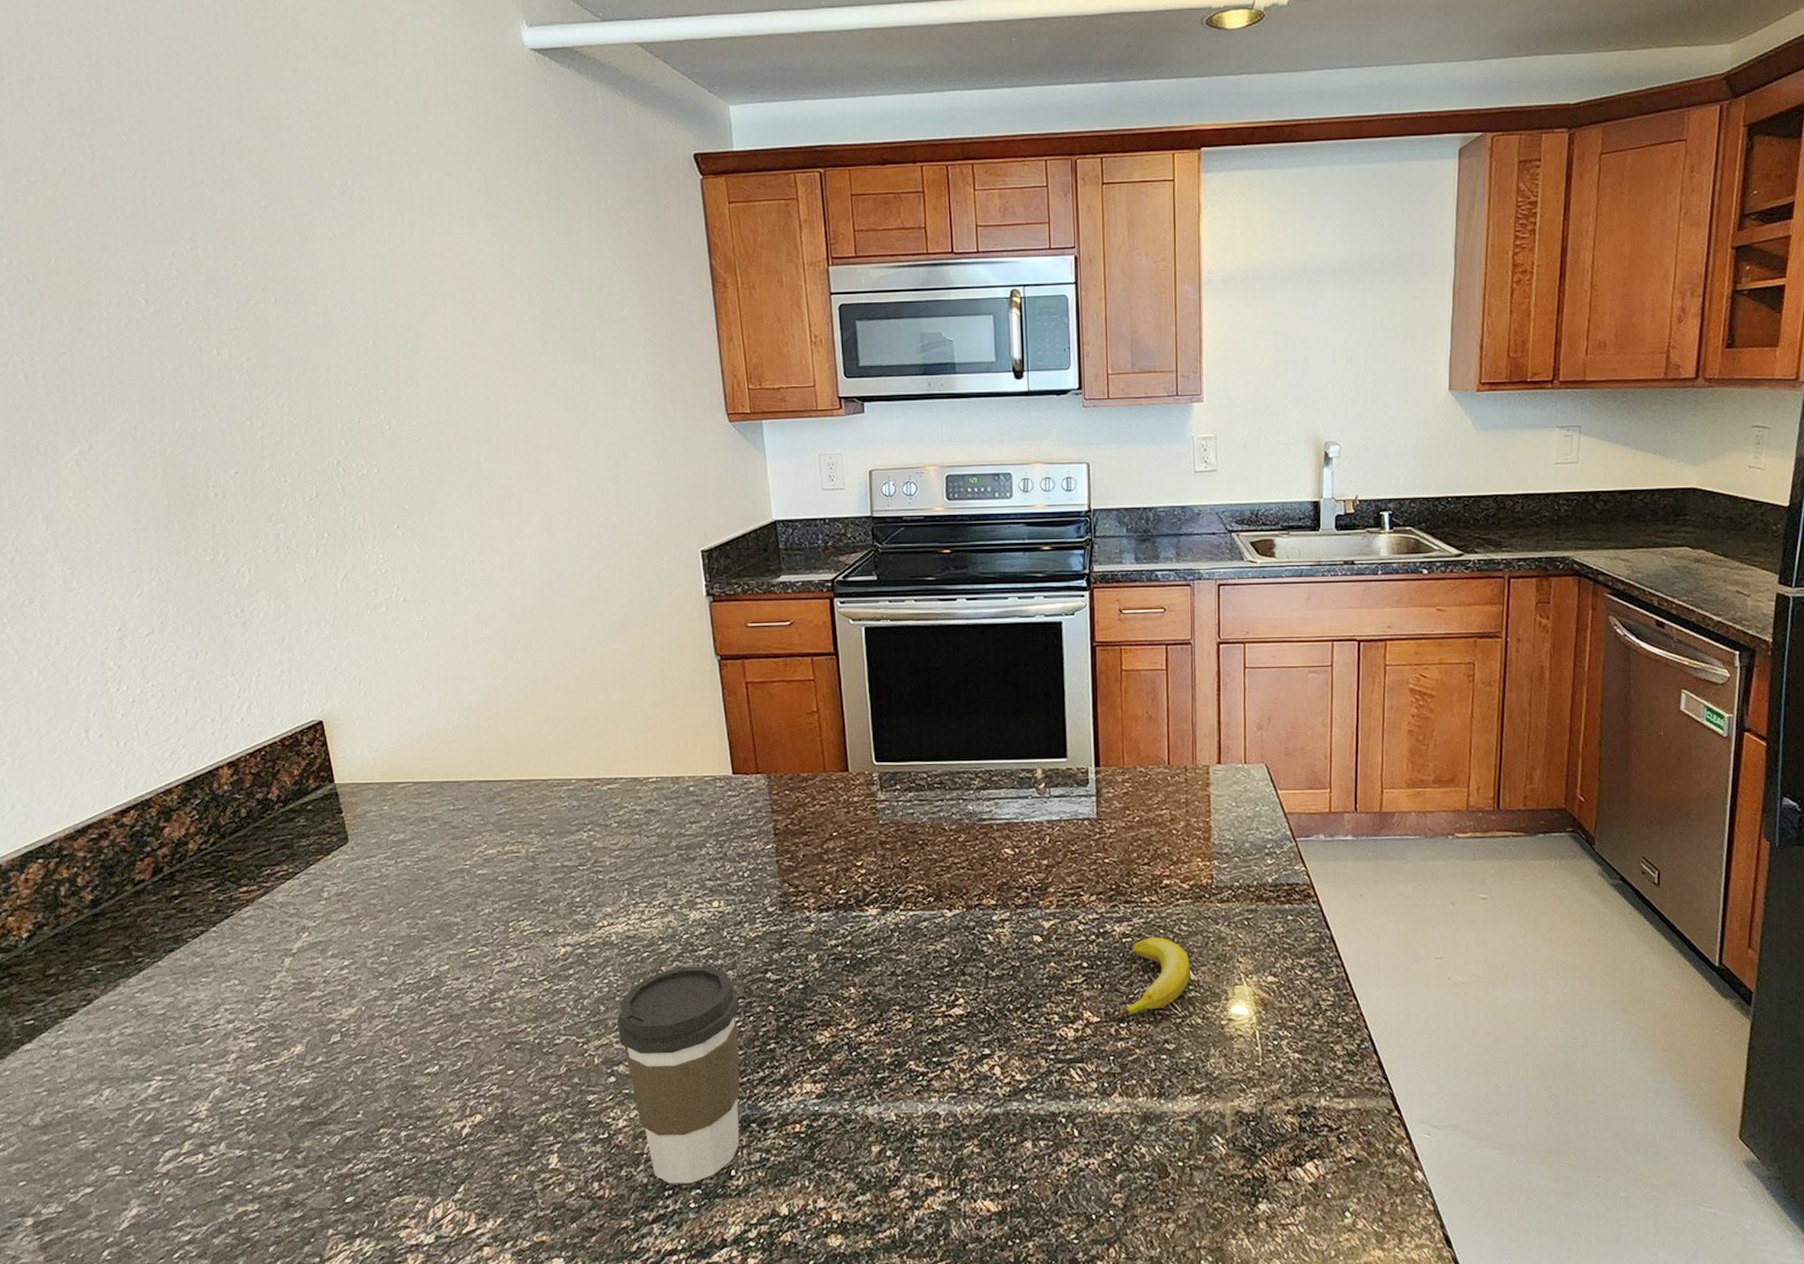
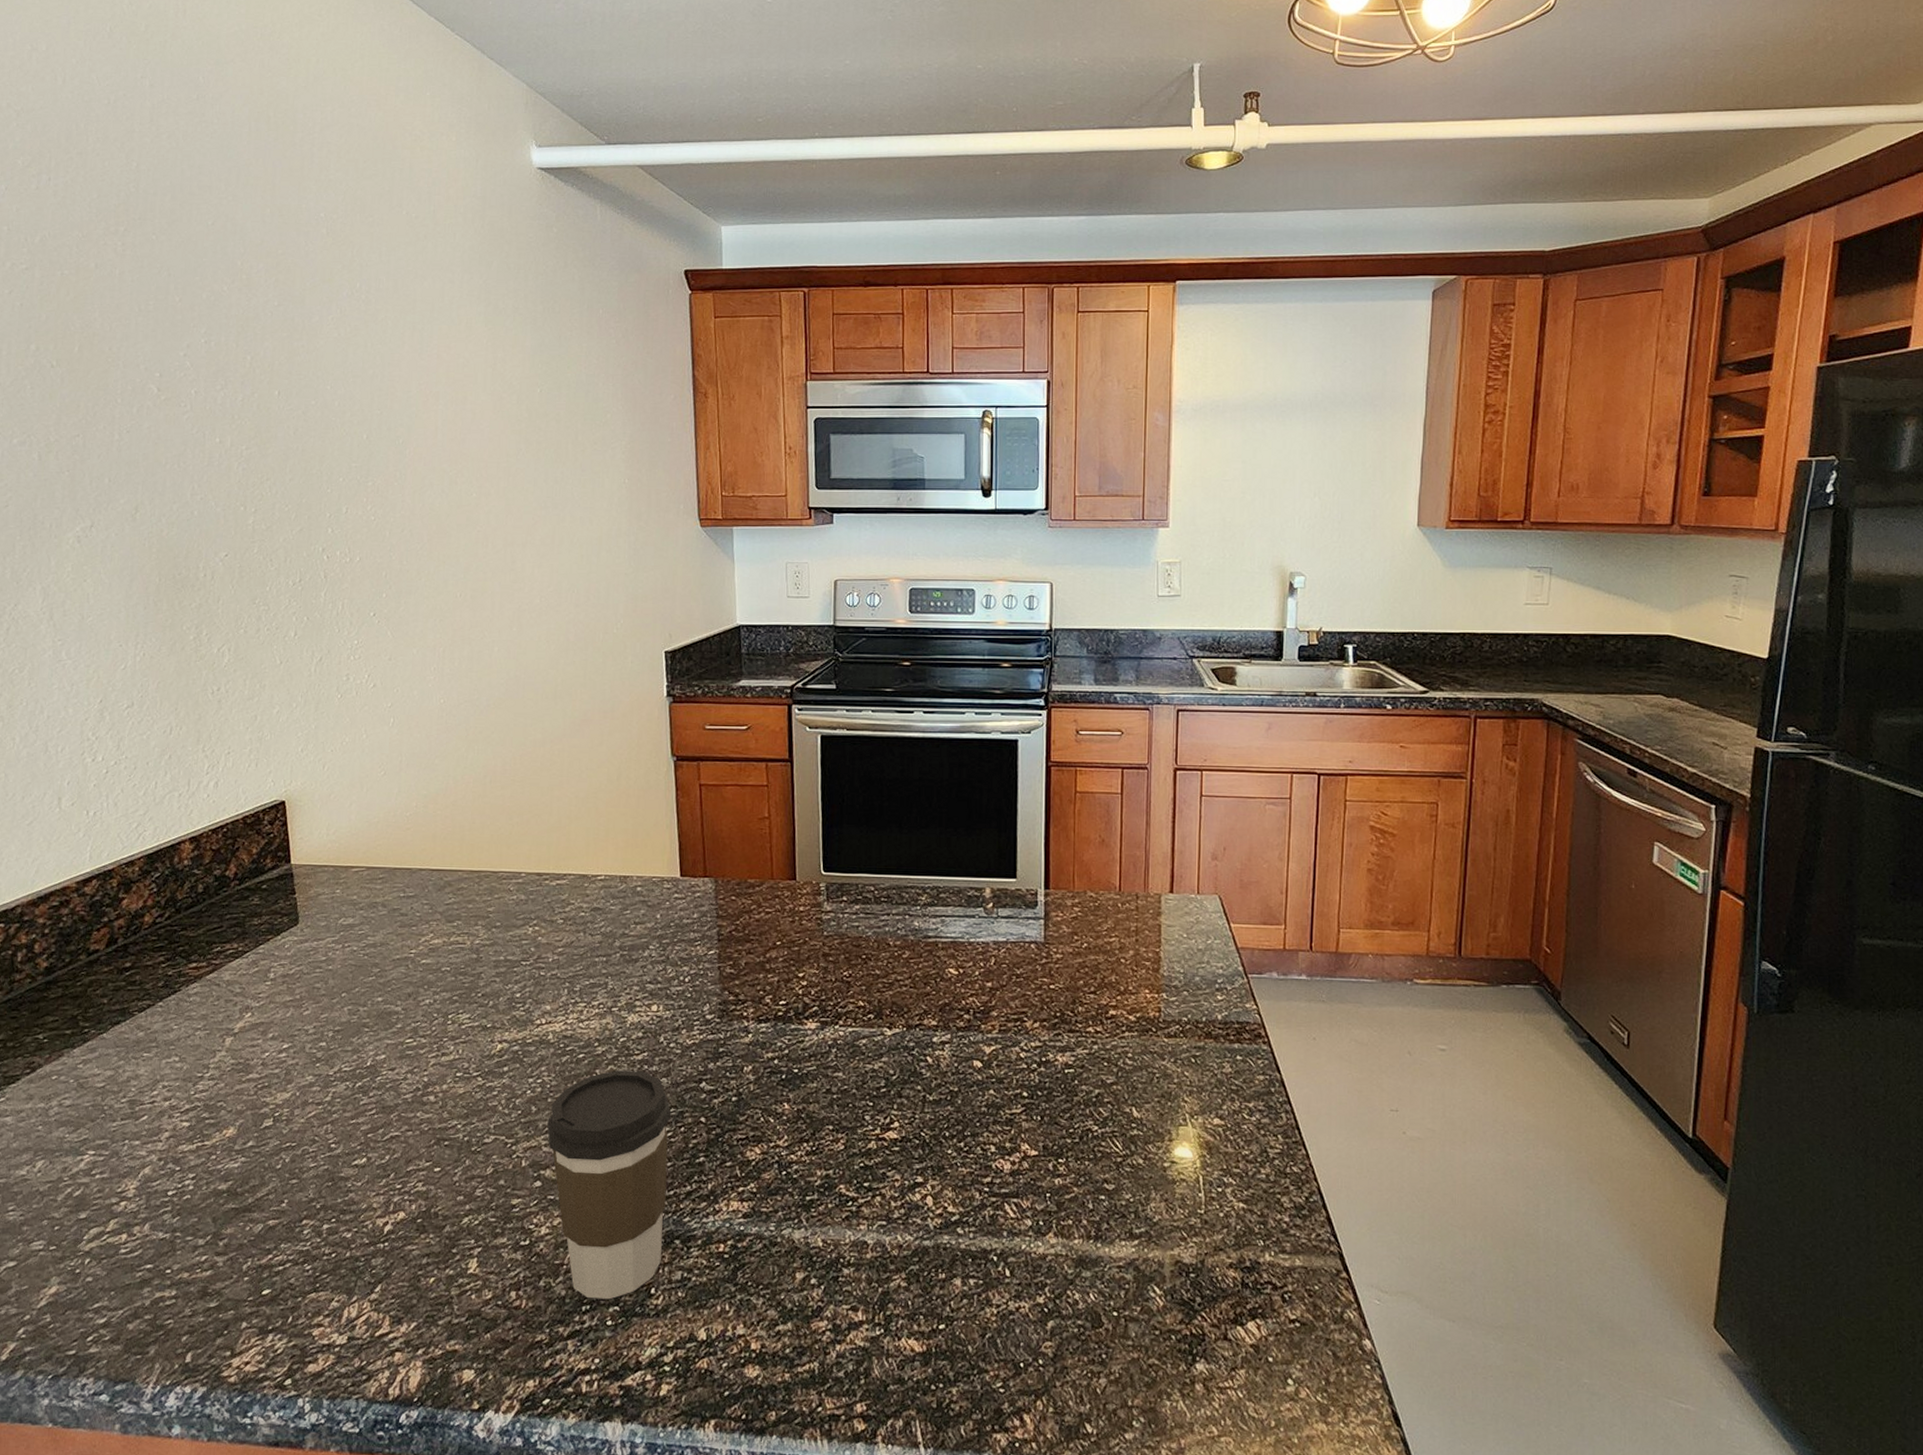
banana: present [1119,937,1190,1016] -> none [1058,1069,1133,1152]

